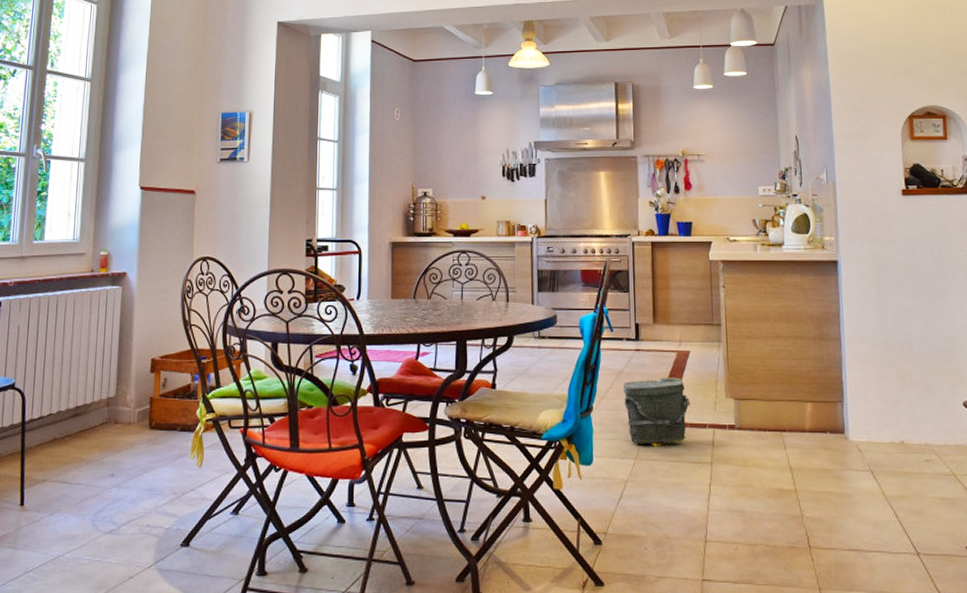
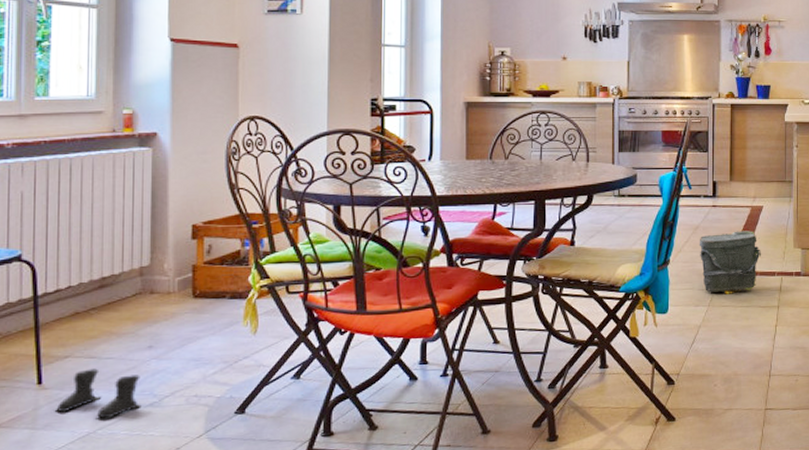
boots: none [32,493,103,543] -> present [54,368,141,419]

